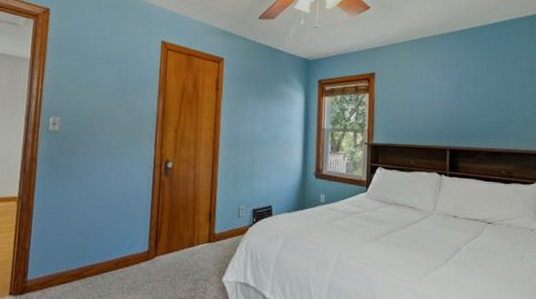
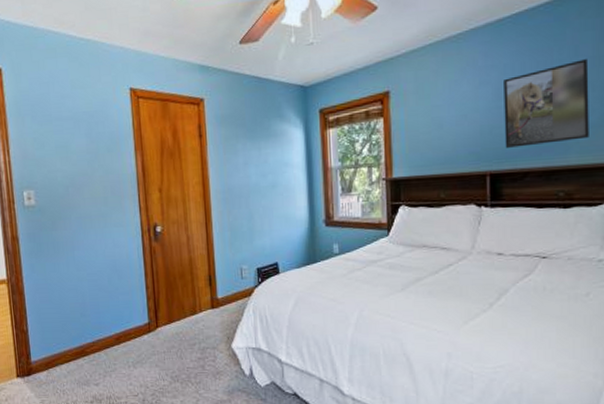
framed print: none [461,69,524,131] -> present [504,59,589,148]

